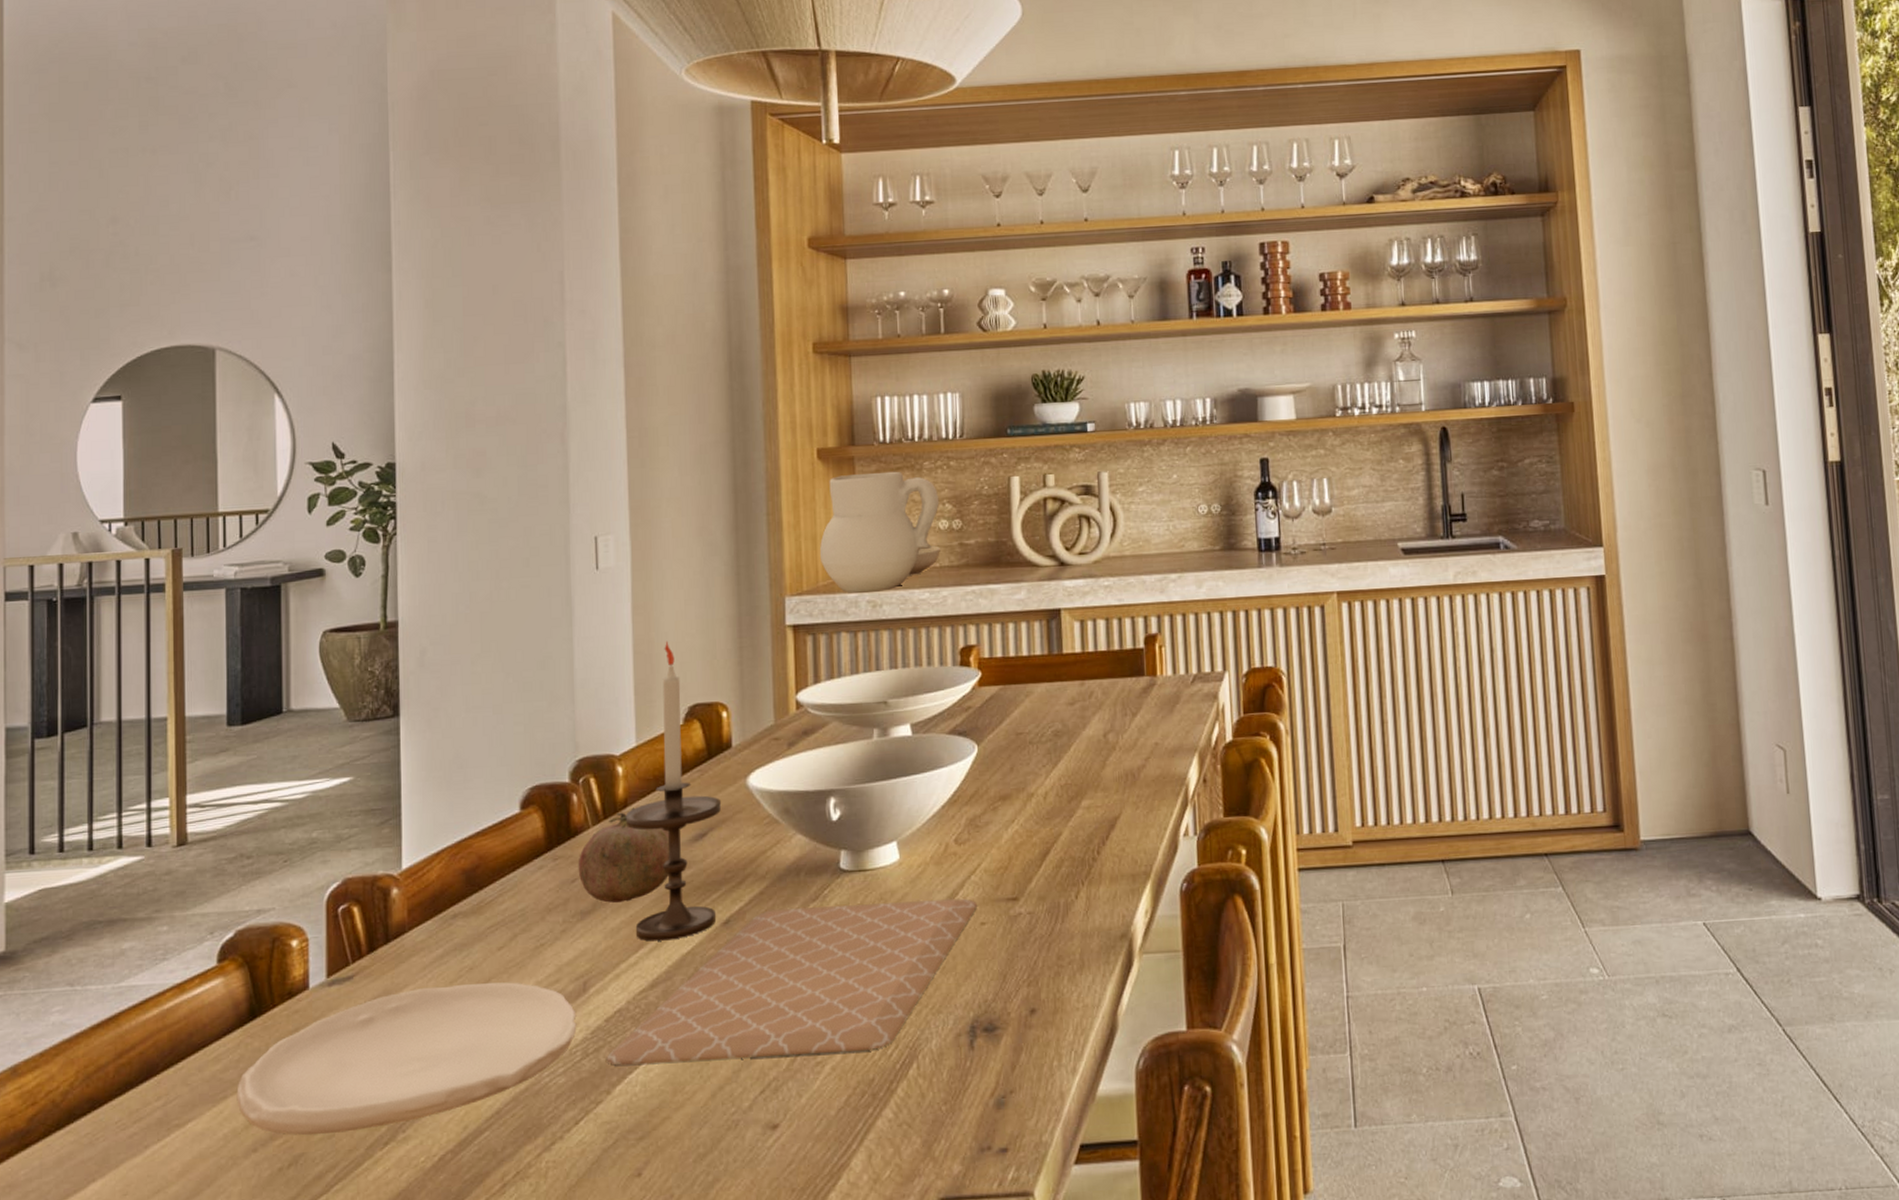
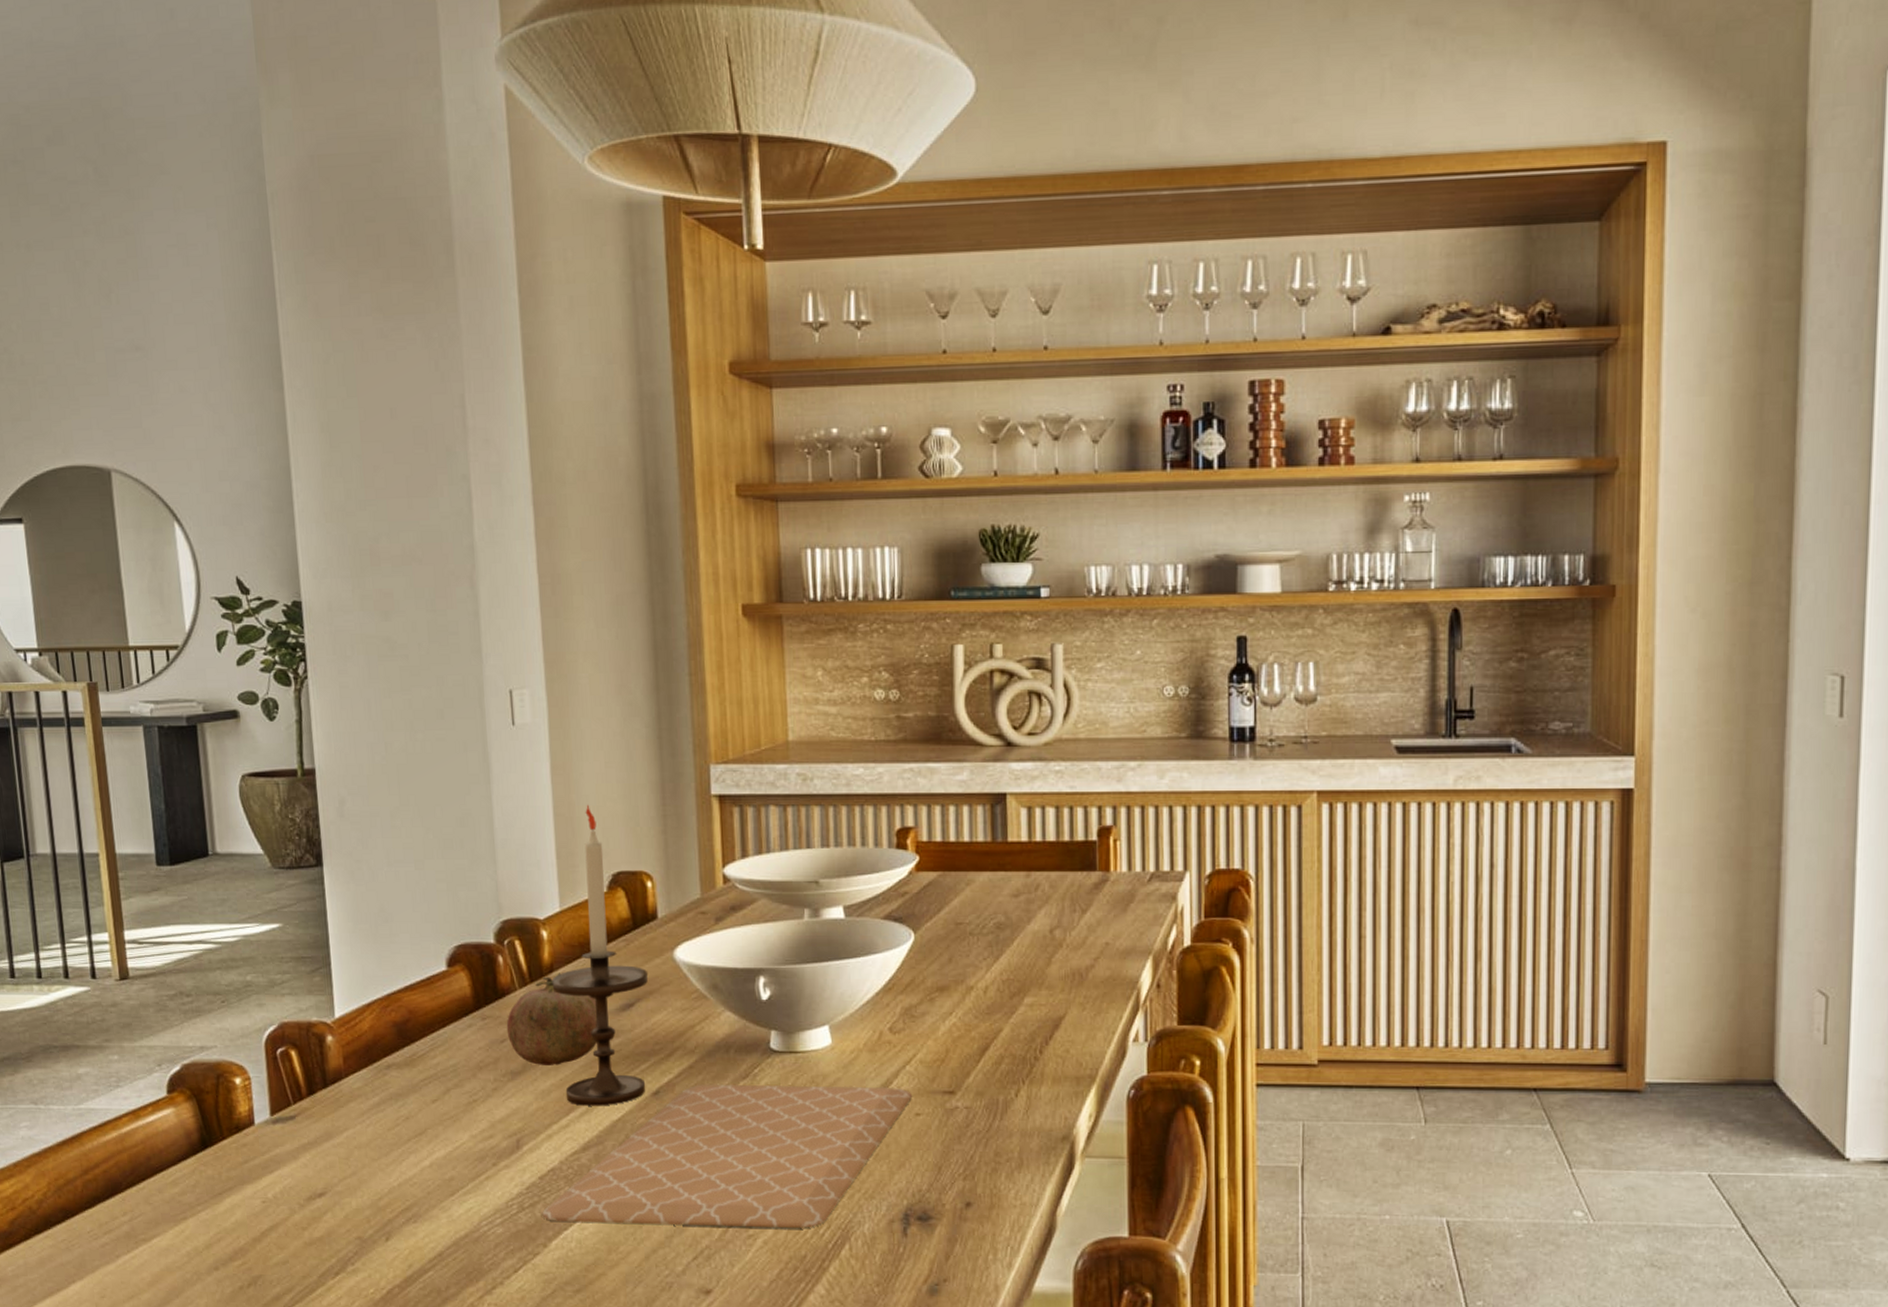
plate: present [236,982,577,1136] -> none [195,1132,512,1260]
ceramic jug: present [820,471,940,594] -> none [746,633,875,766]
bowl: present [908,545,942,576] -> none [841,717,877,748]

